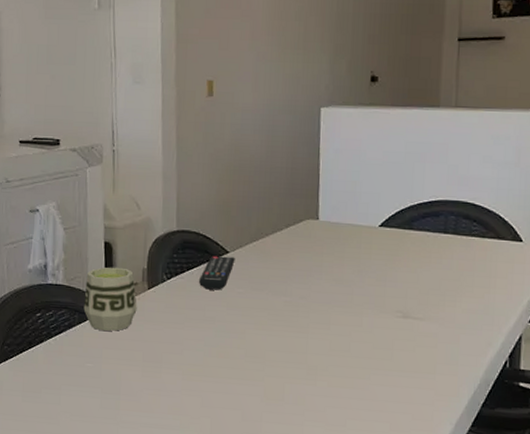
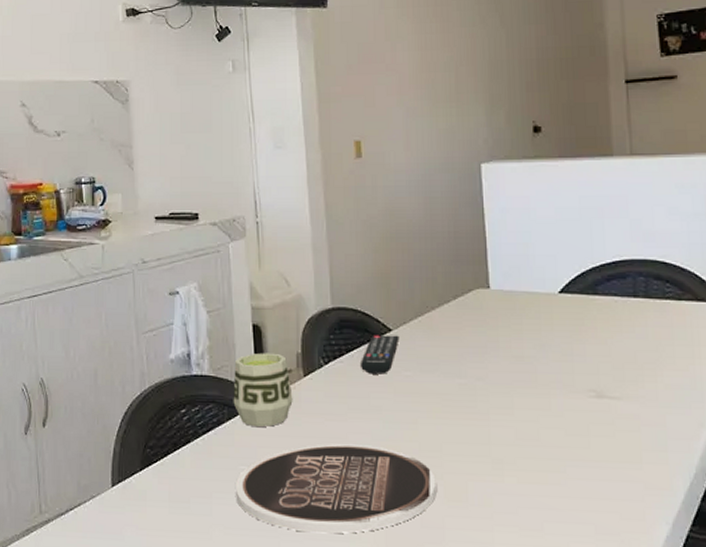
plate: none [82,347,258,423] -> present [236,444,436,534]

